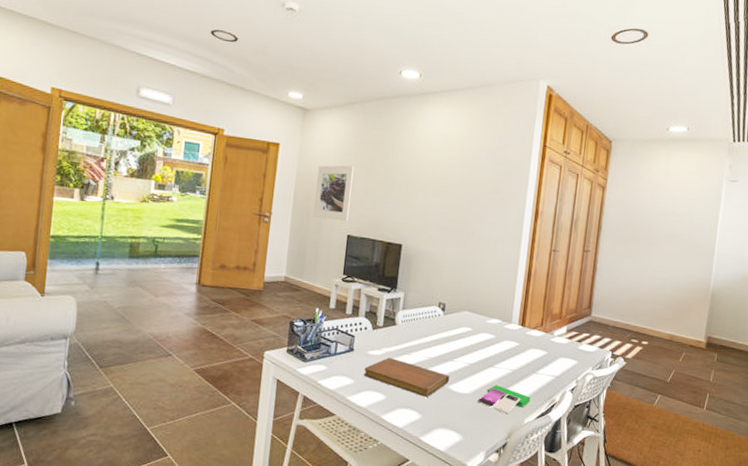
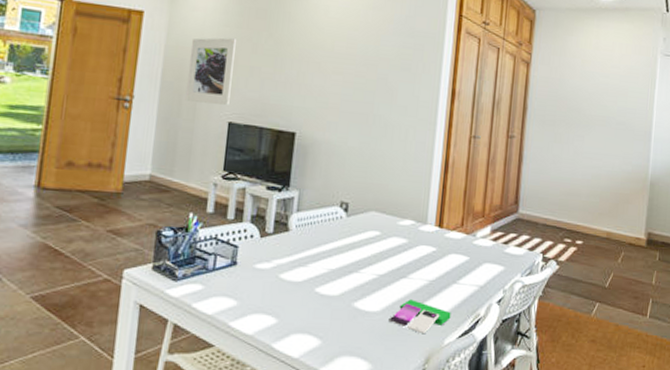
notebook: present [364,358,449,397] -> none [250,271,354,319]

